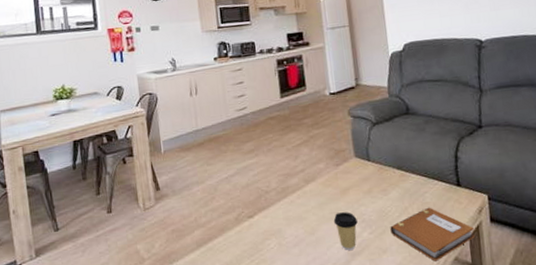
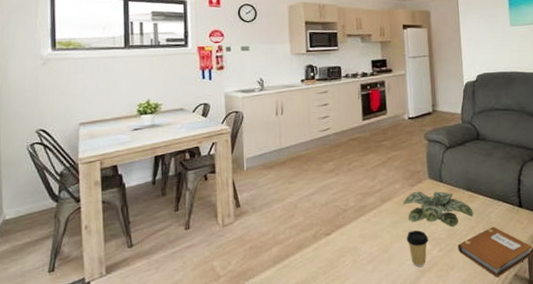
plant: none [327,170,406,208] -> present [402,191,474,227]

